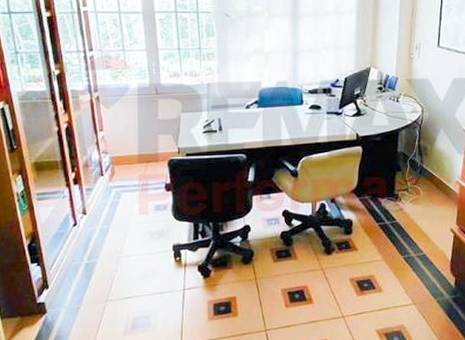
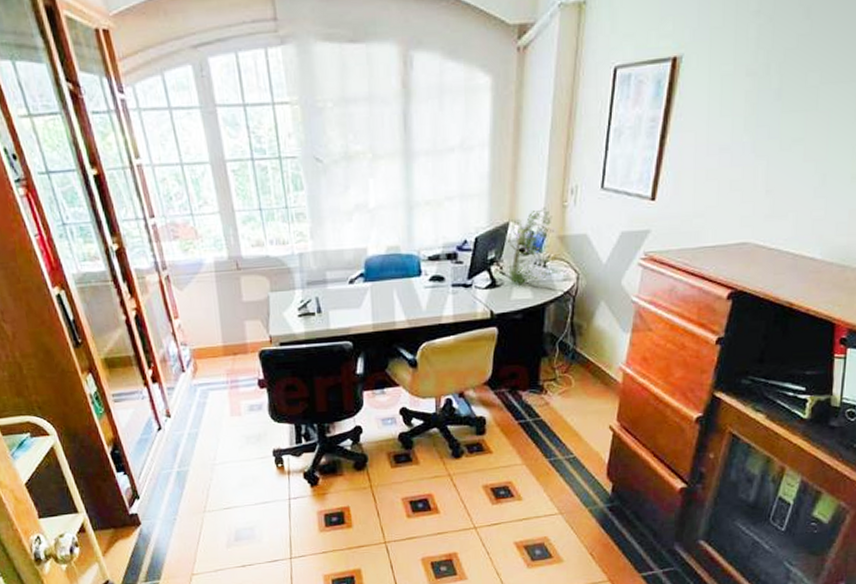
plant: none [369,58,410,114] -> present [507,207,562,284]

